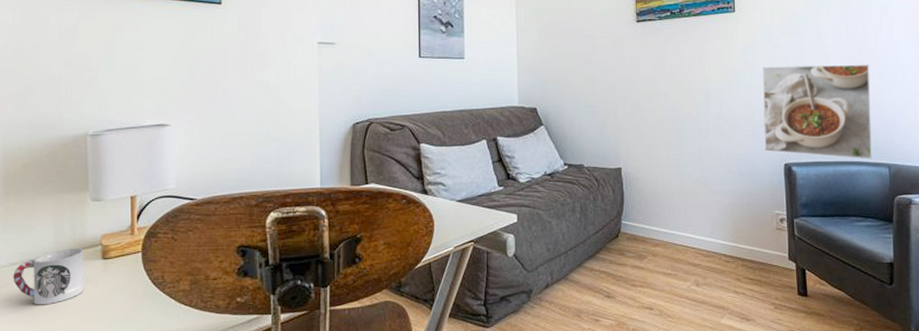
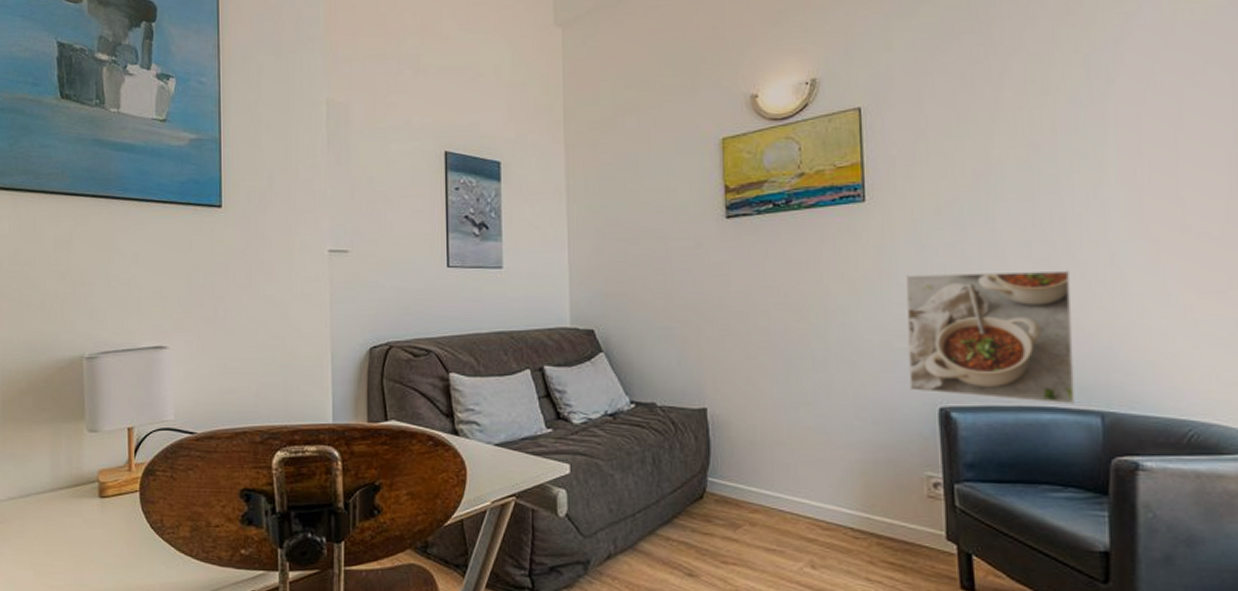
cup: present [13,247,83,305] -> none [11,483,81,546]

